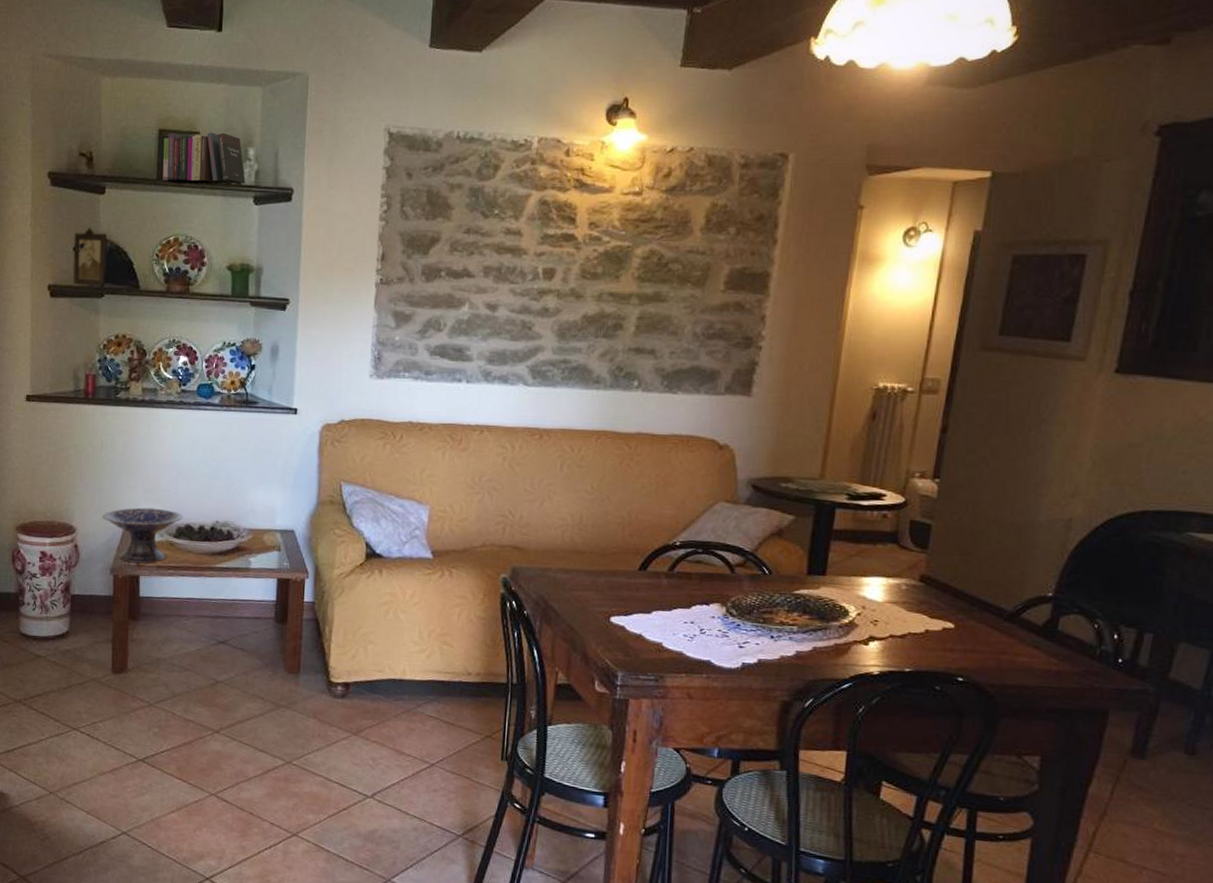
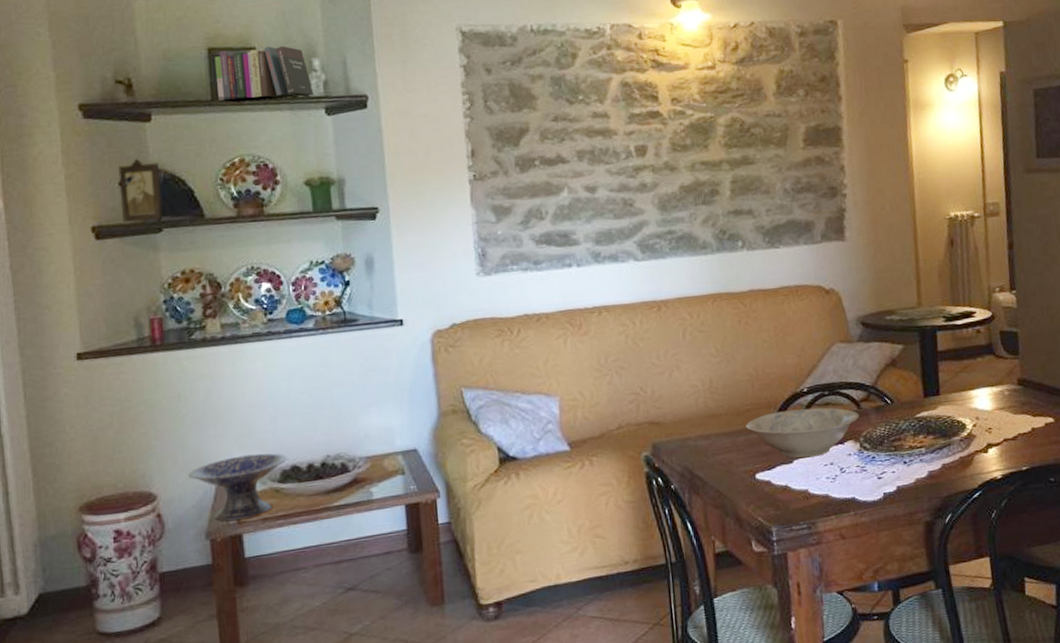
bowl: none [609,559,732,612] -> present [746,407,860,459]

